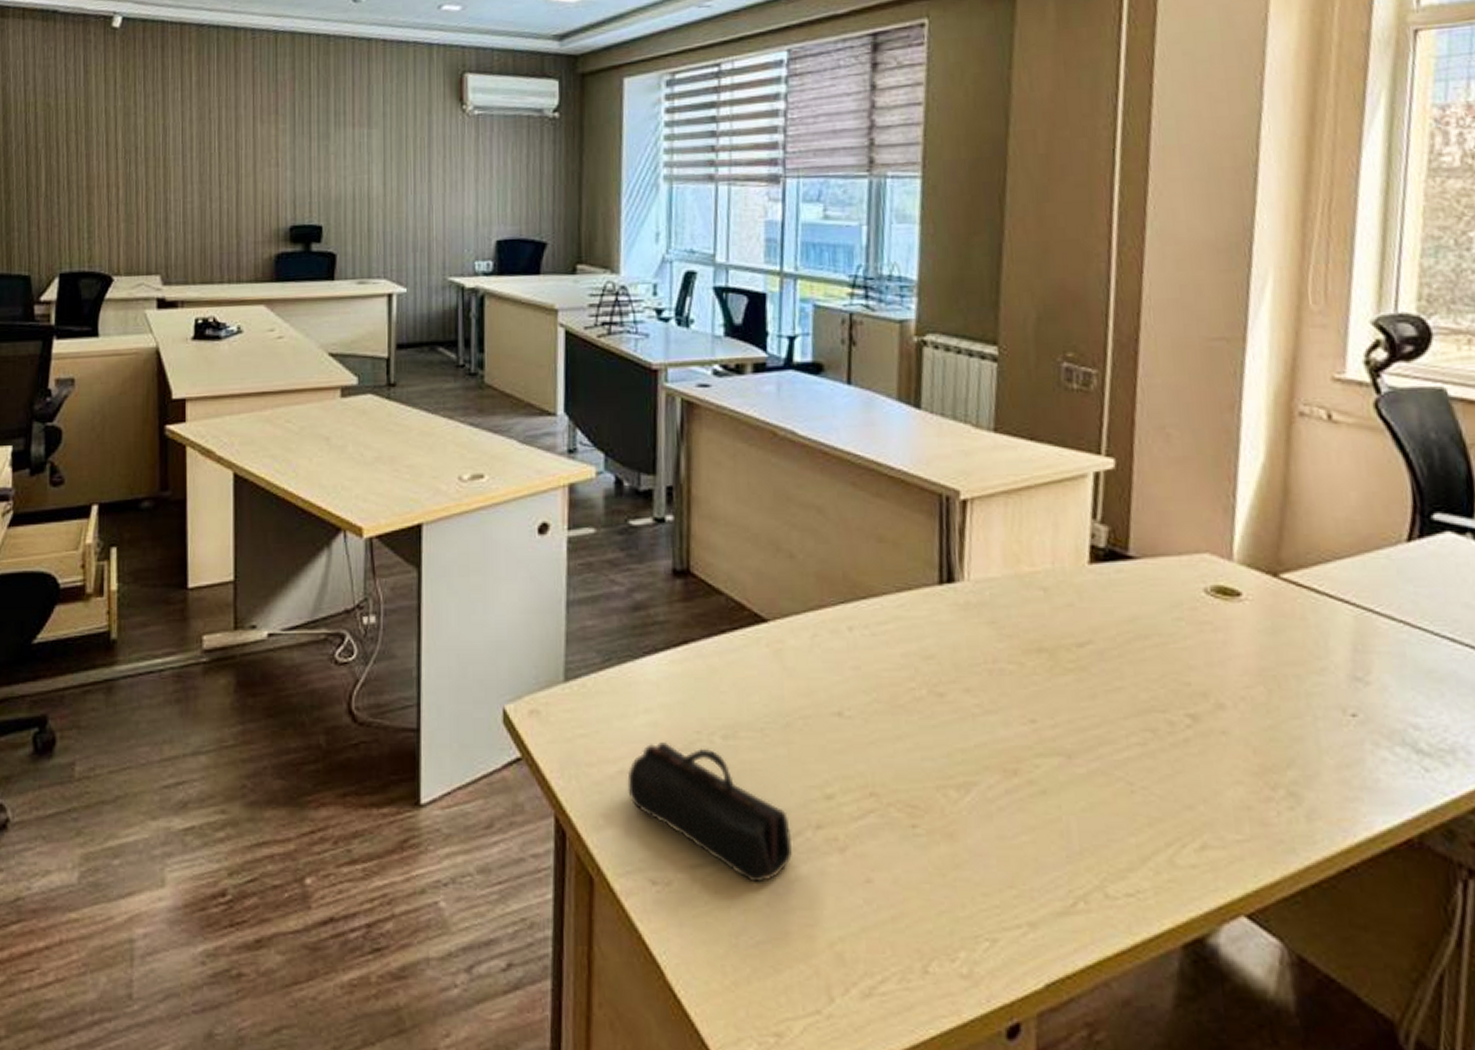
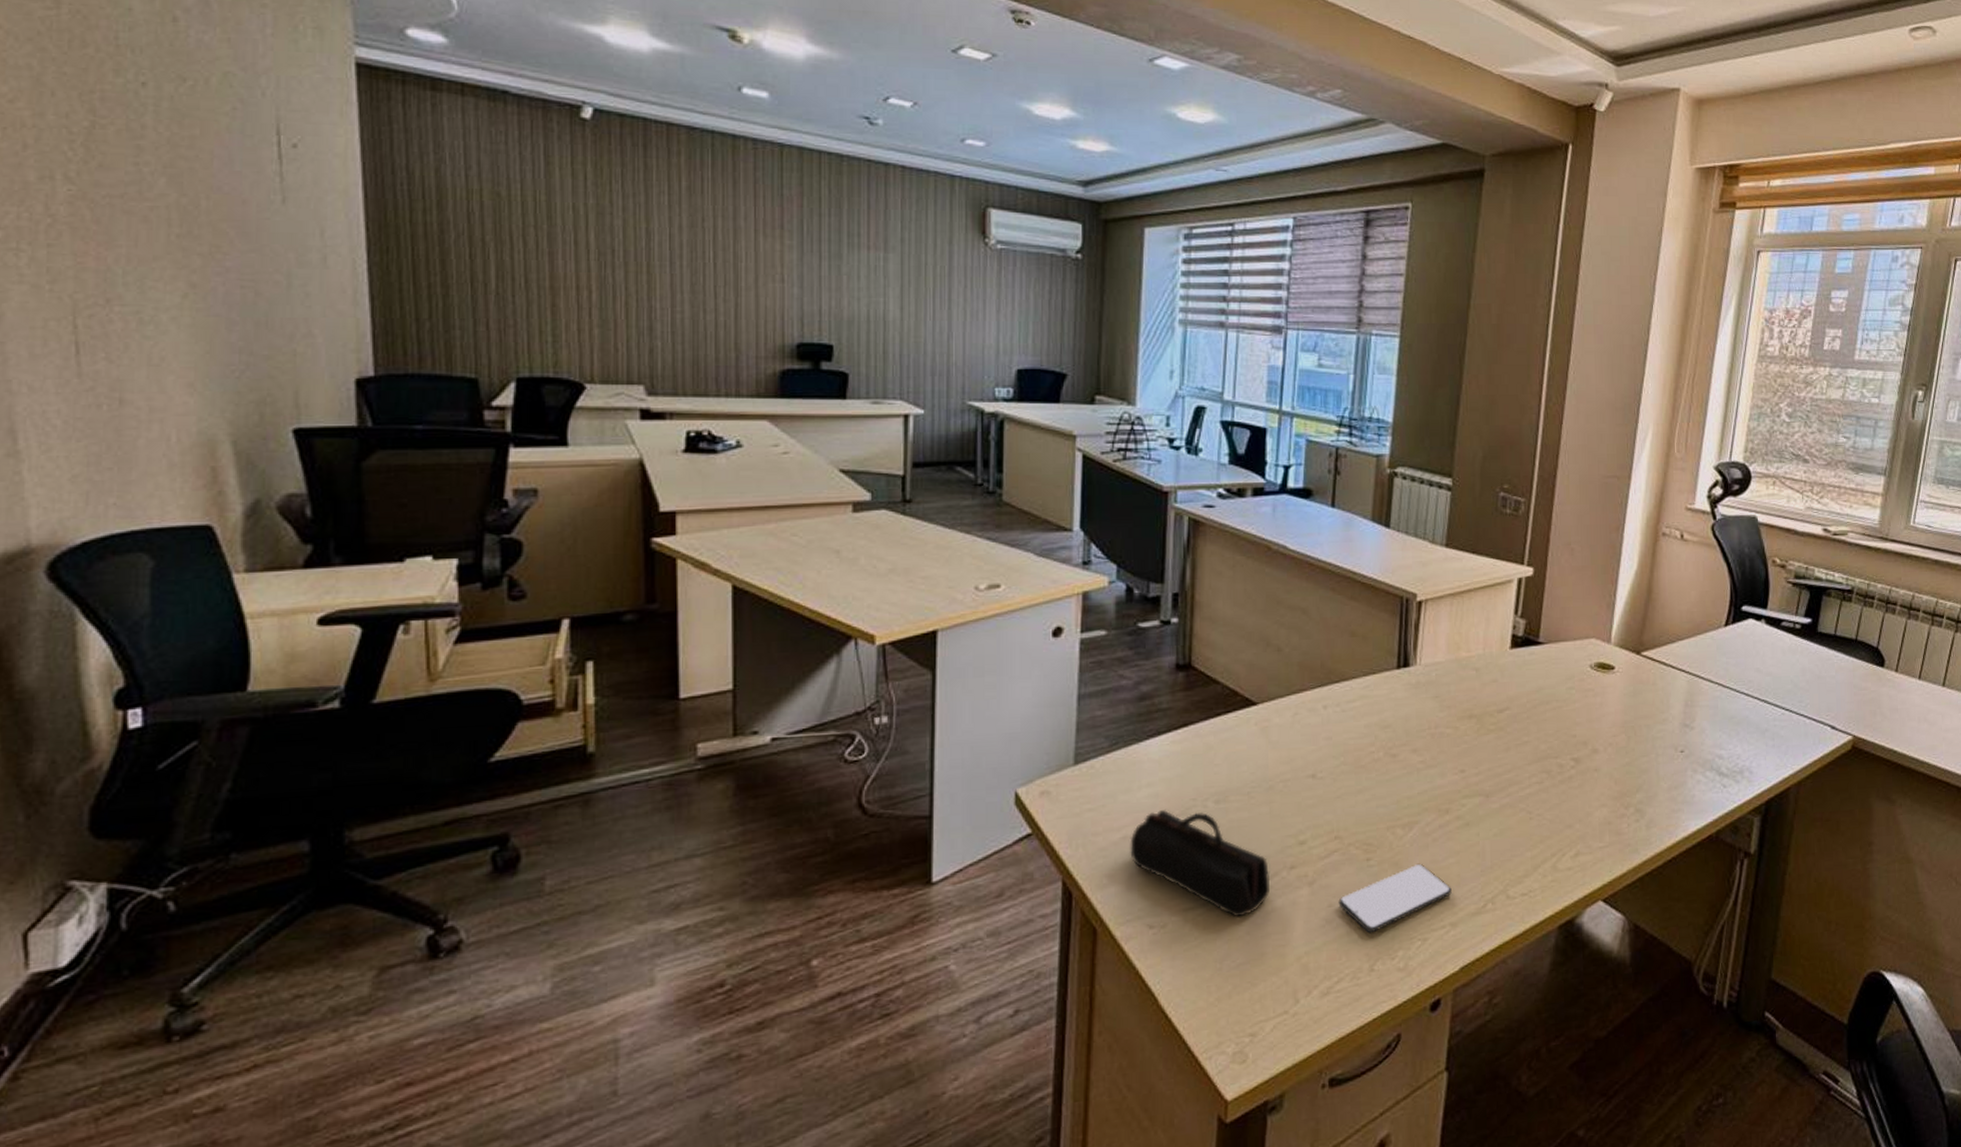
smartphone: none [878,838,1028,923] -> present [1338,863,1452,934]

